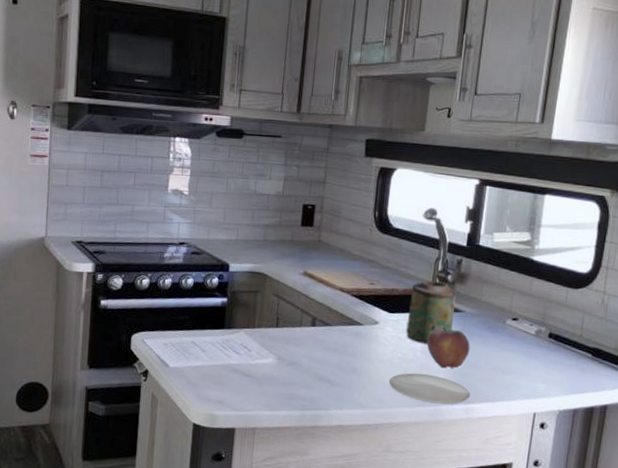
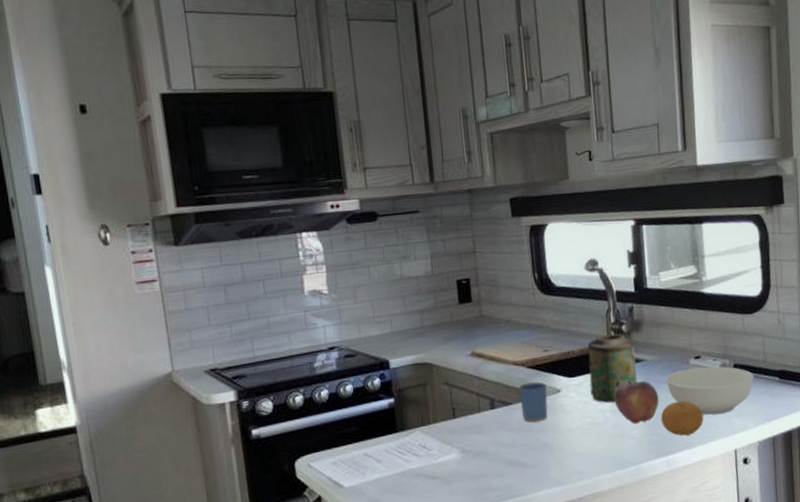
mug: none [339,309,366,346] -> present [518,382,548,422]
plate: present [388,373,471,405] -> none [583,433,669,464]
fruit: none [467,355,510,390] -> present [660,400,704,436]
bowl: none [479,327,567,377] -> present [665,366,754,415]

